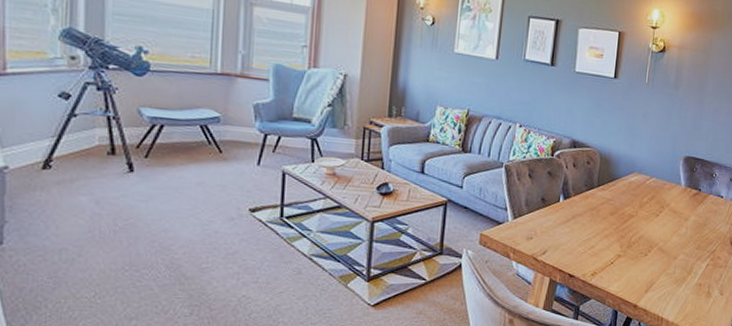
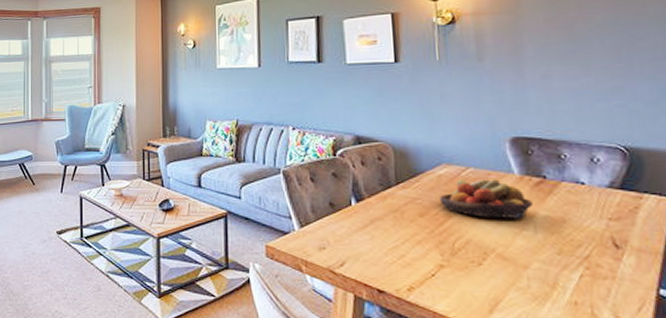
fruit bowl: none [627,186,690,221] -> present [440,179,534,218]

